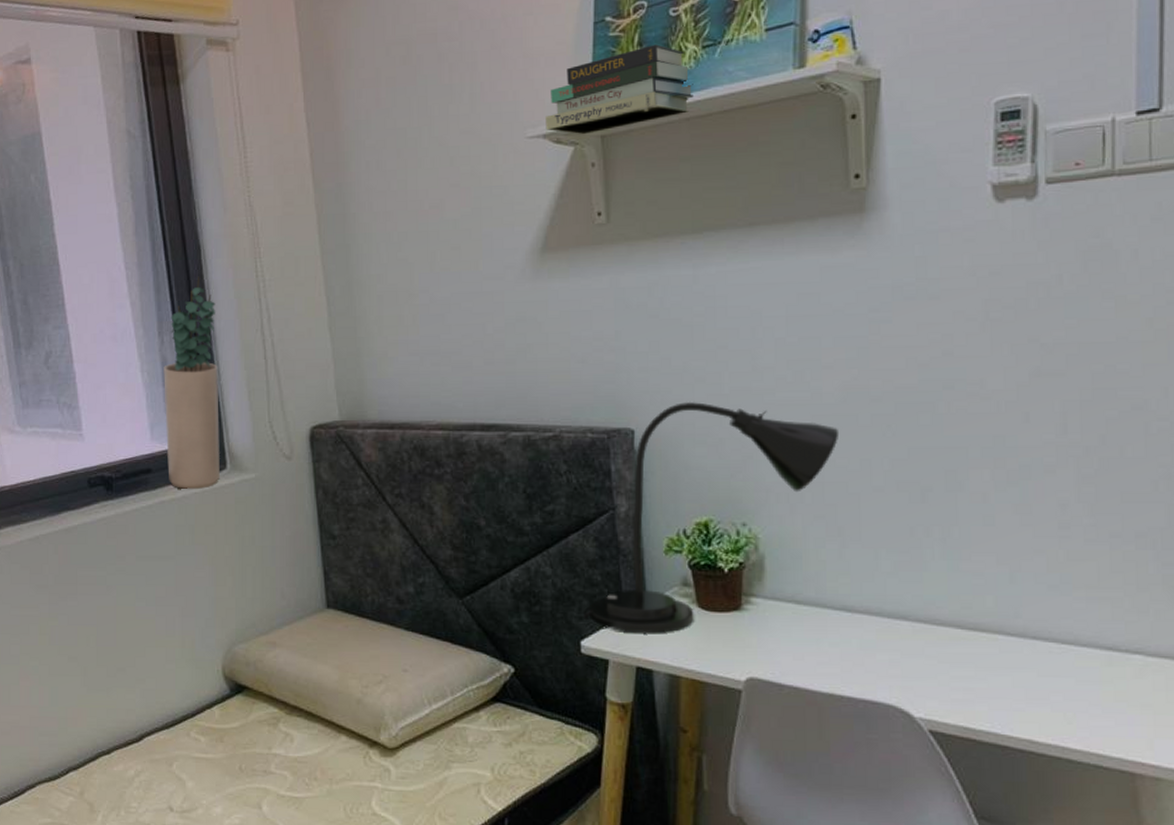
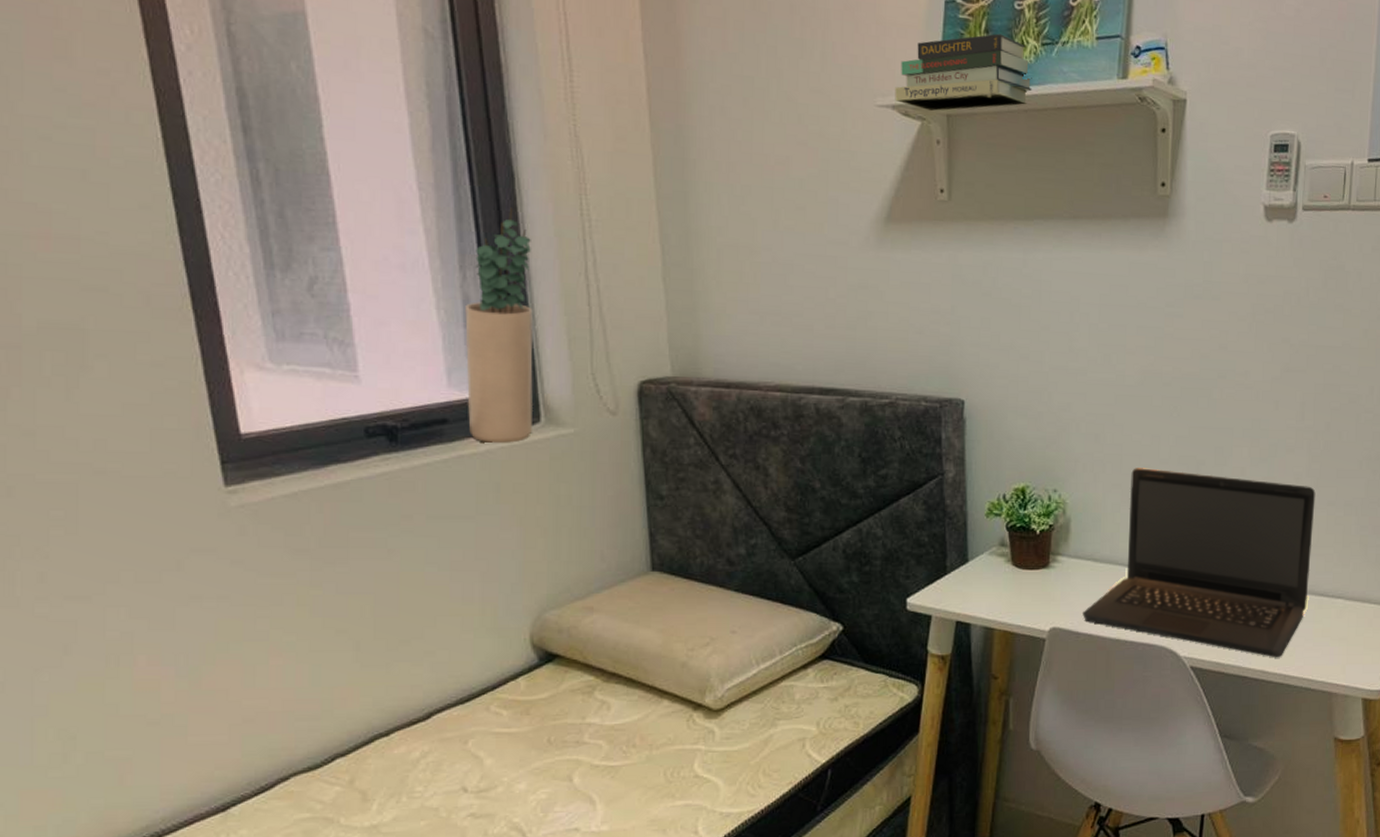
desk lamp: present [583,401,840,633] -> none [910,376,1137,590]
laptop: none [785,497,1091,724] -> present [1083,468,1316,657]

